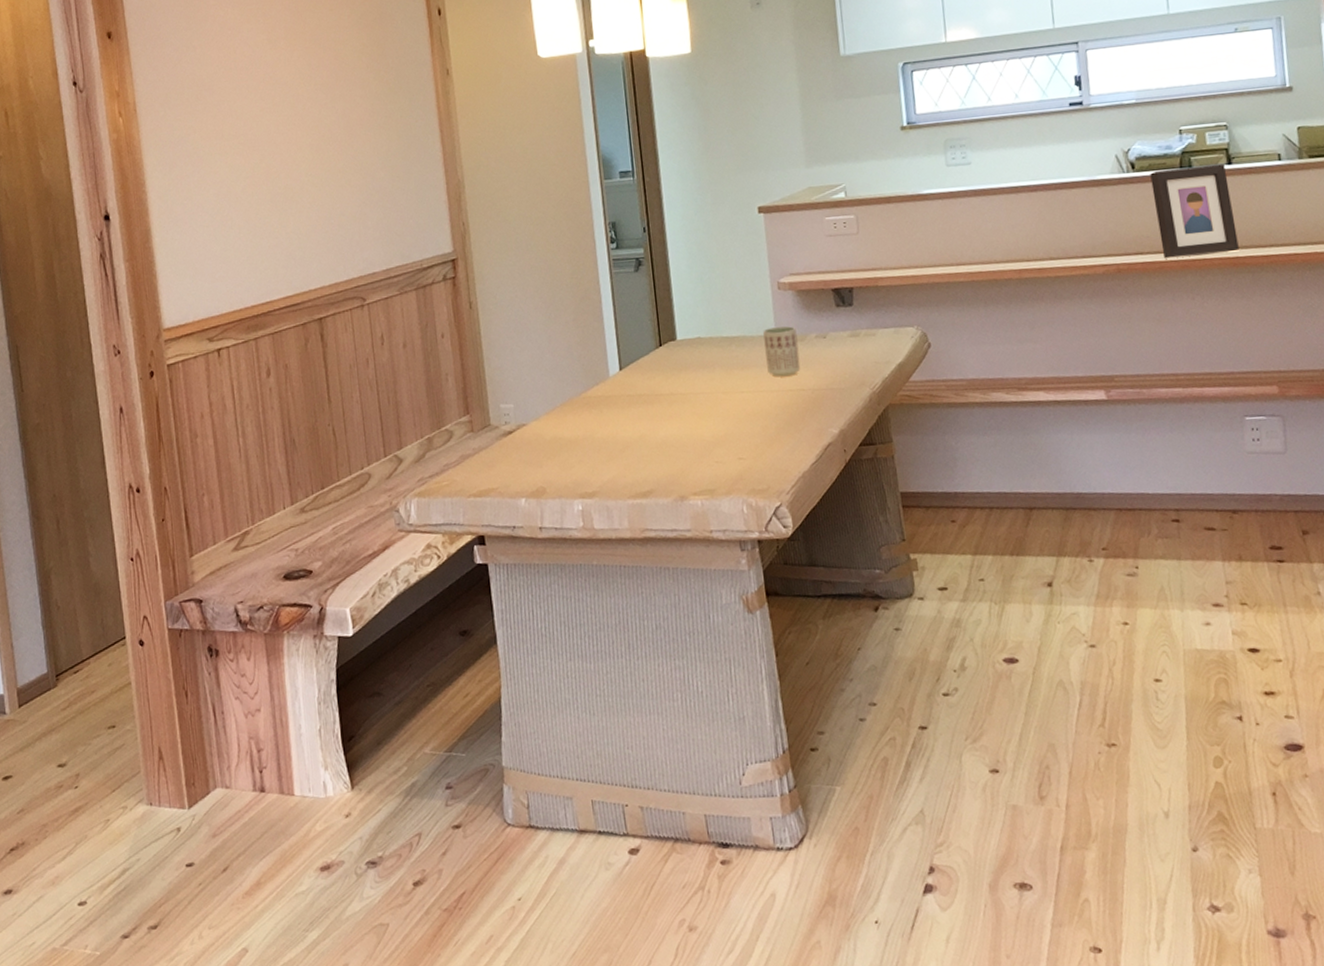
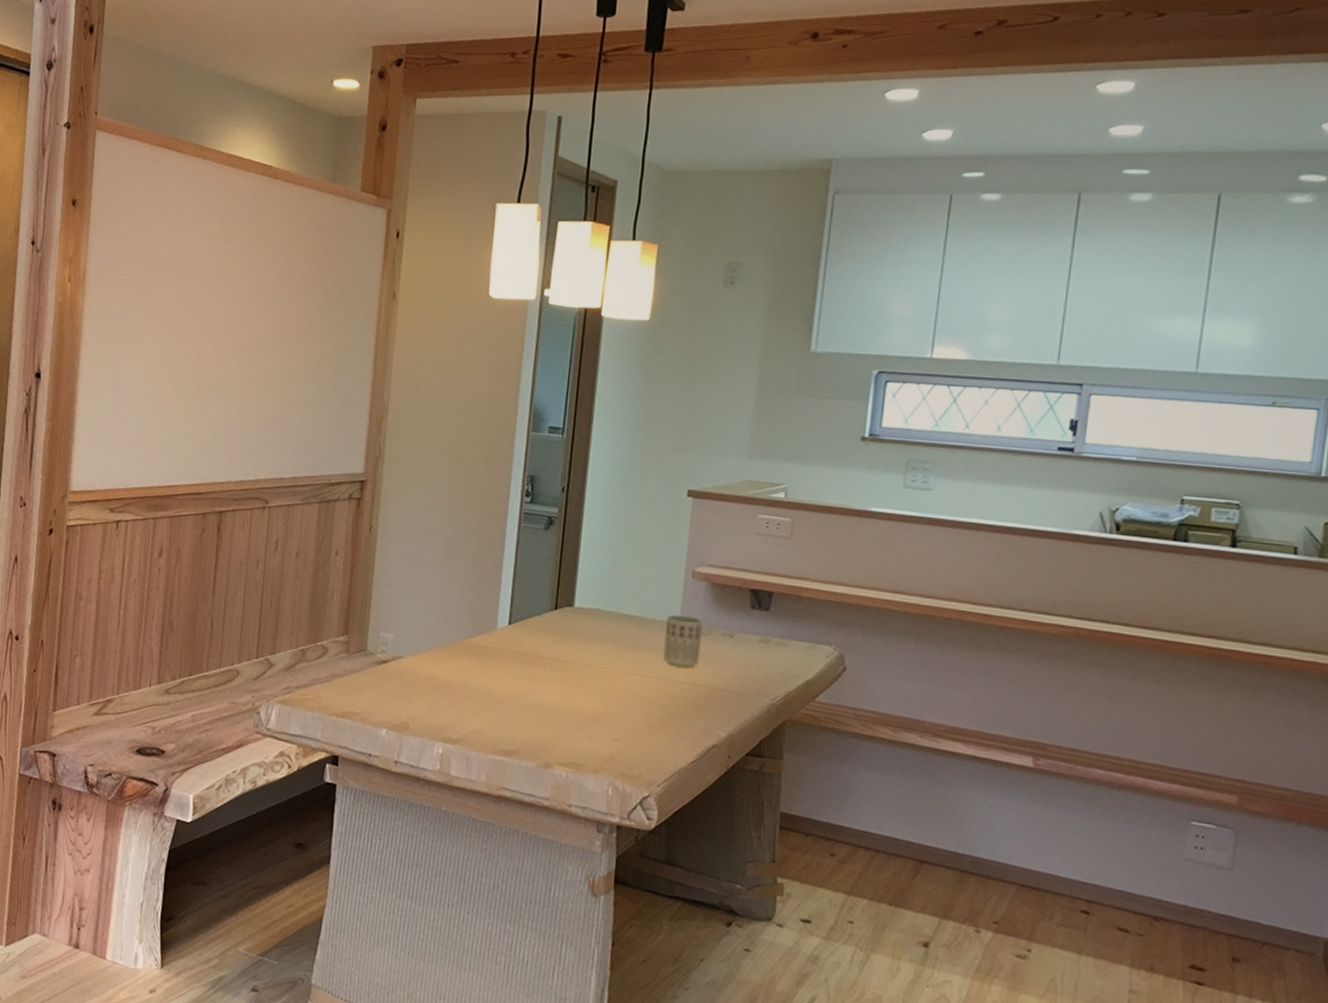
picture frame: present [1150,163,1239,259] -> none [1132,537,1228,642]

